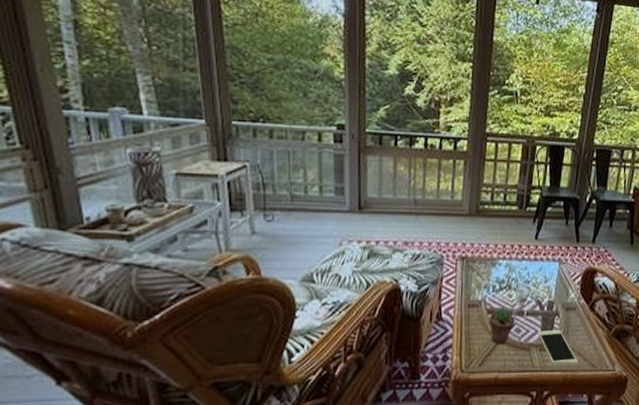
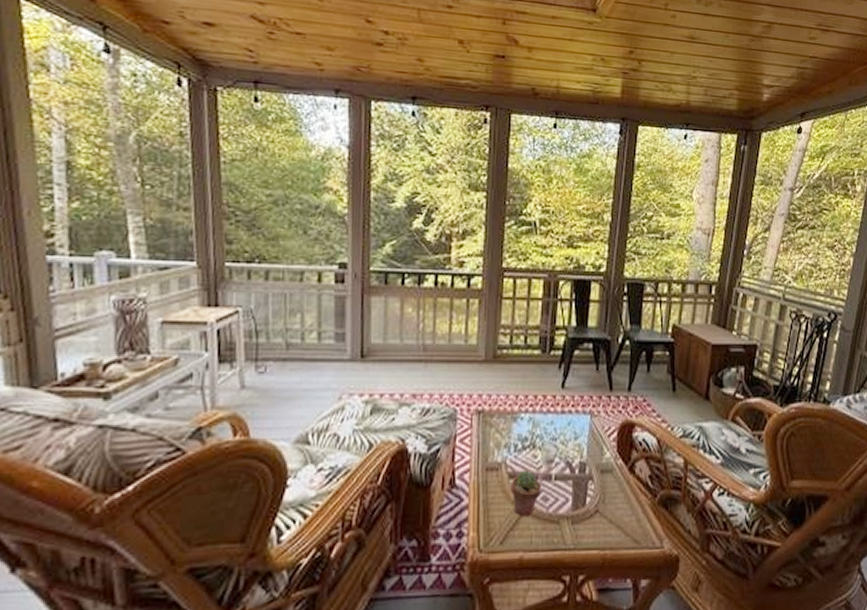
cell phone: present [538,330,579,363] -> none [569,498,619,539]

